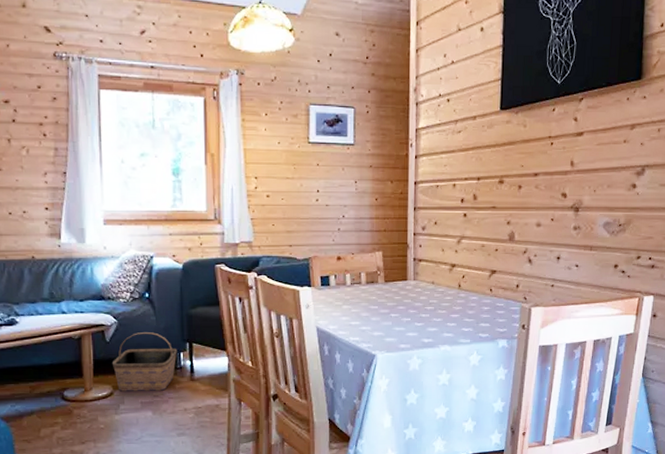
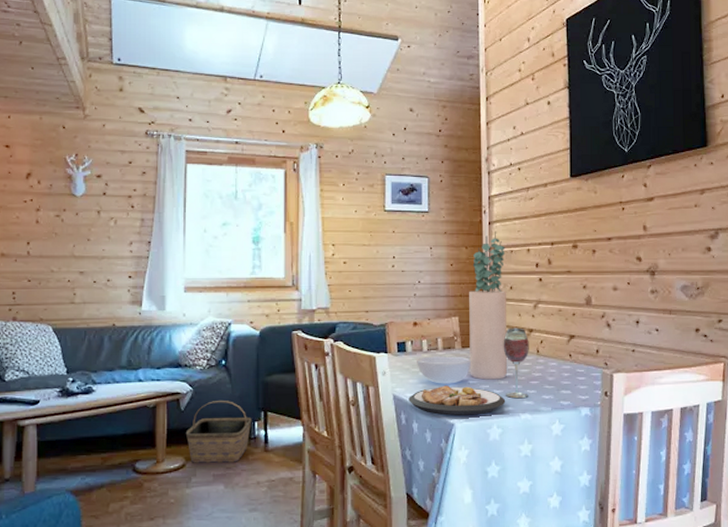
plate: none [332,318,426,348] -> present [409,385,506,417]
bowl: none [340,290,395,317] -> present [417,356,472,384]
vase: none [392,165,431,313] -> present [469,231,507,380]
wineglass: none [425,263,451,331] -> present [503,328,529,399]

